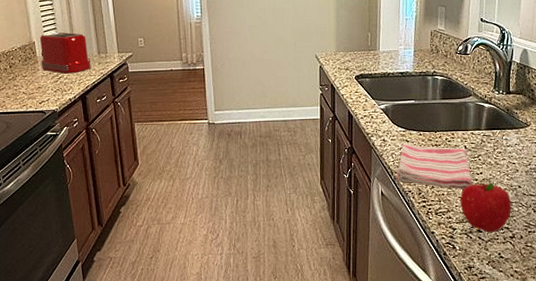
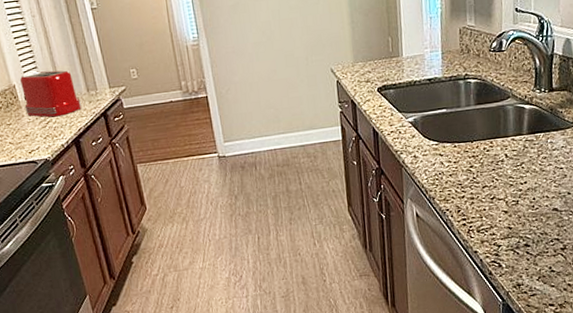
dish towel: present [396,143,473,189] -> none [431,157,516,203]
fruit: present [460,182,512,233] -> none [503,191,561,247]

